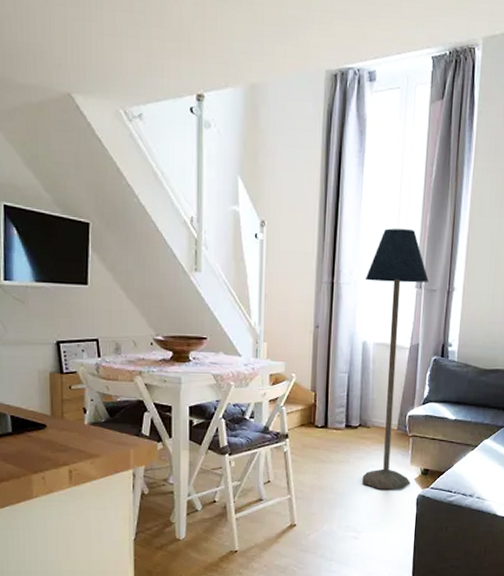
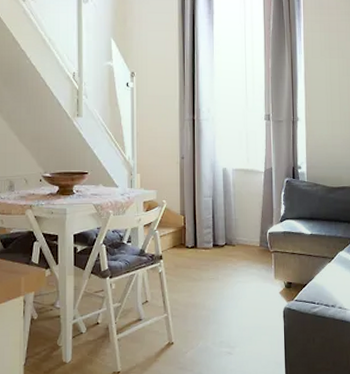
floor lamp: present [362,228,429,490] -> none [221,72,276,304]

